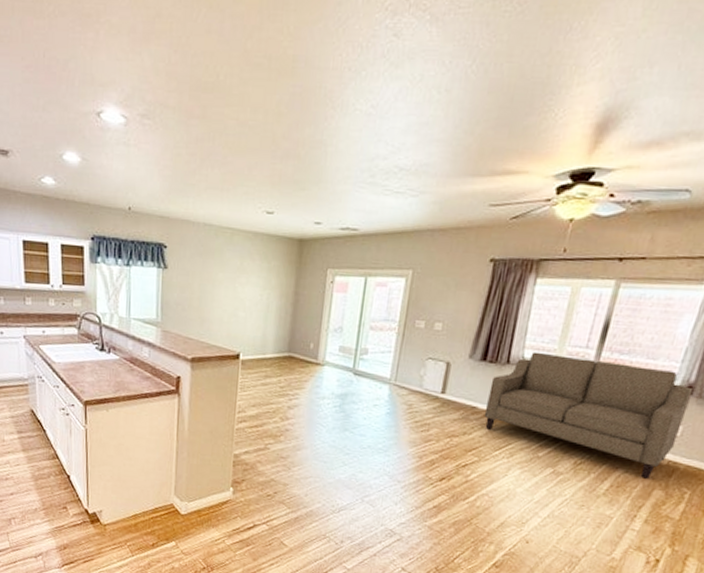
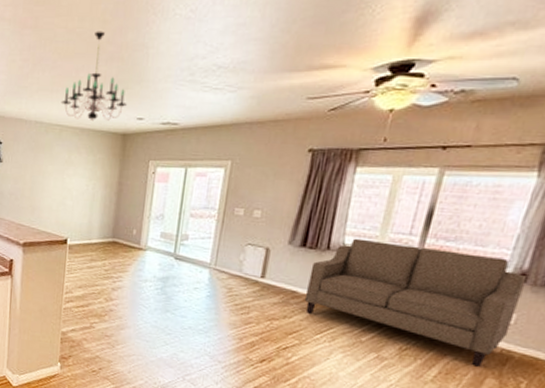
chandelier: none [232,124,304,225] -> present [61,31,127,122]

